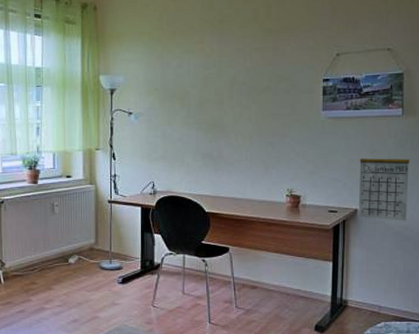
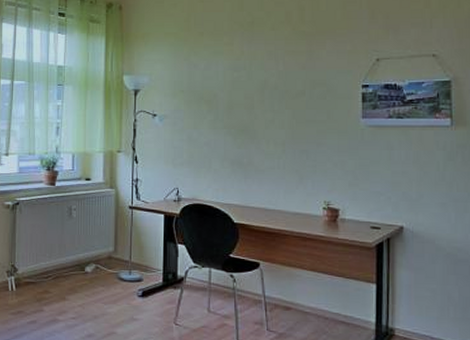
calendar: present [358,150,410,221] -> none [404,162,462,242]

